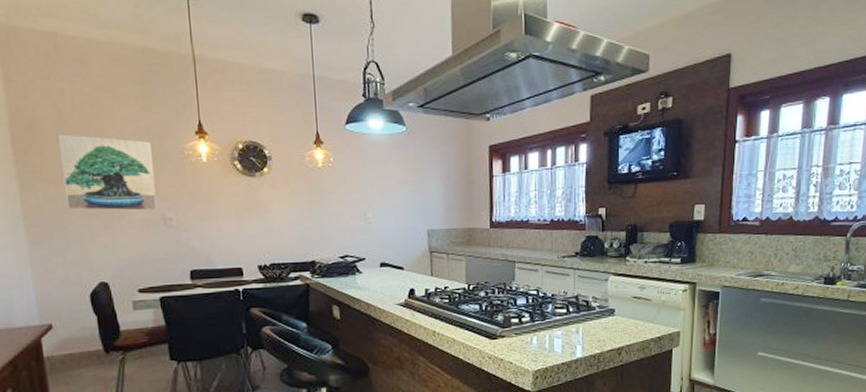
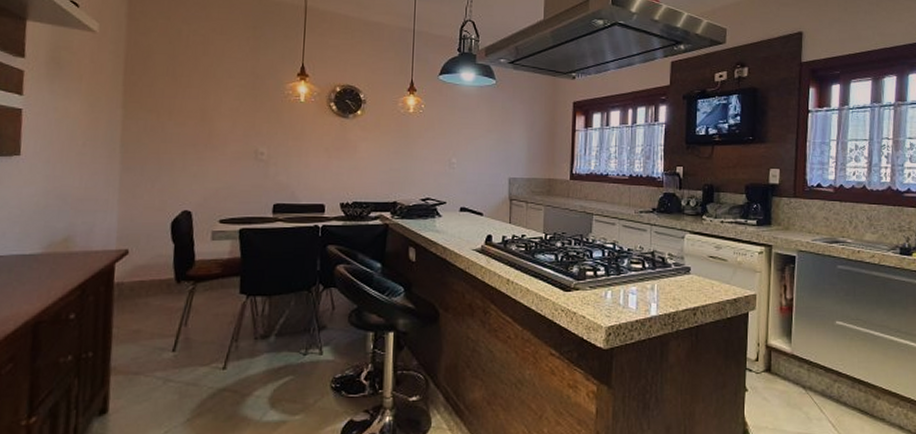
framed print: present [59,134,158,211] -> none [165,69,254,144]

